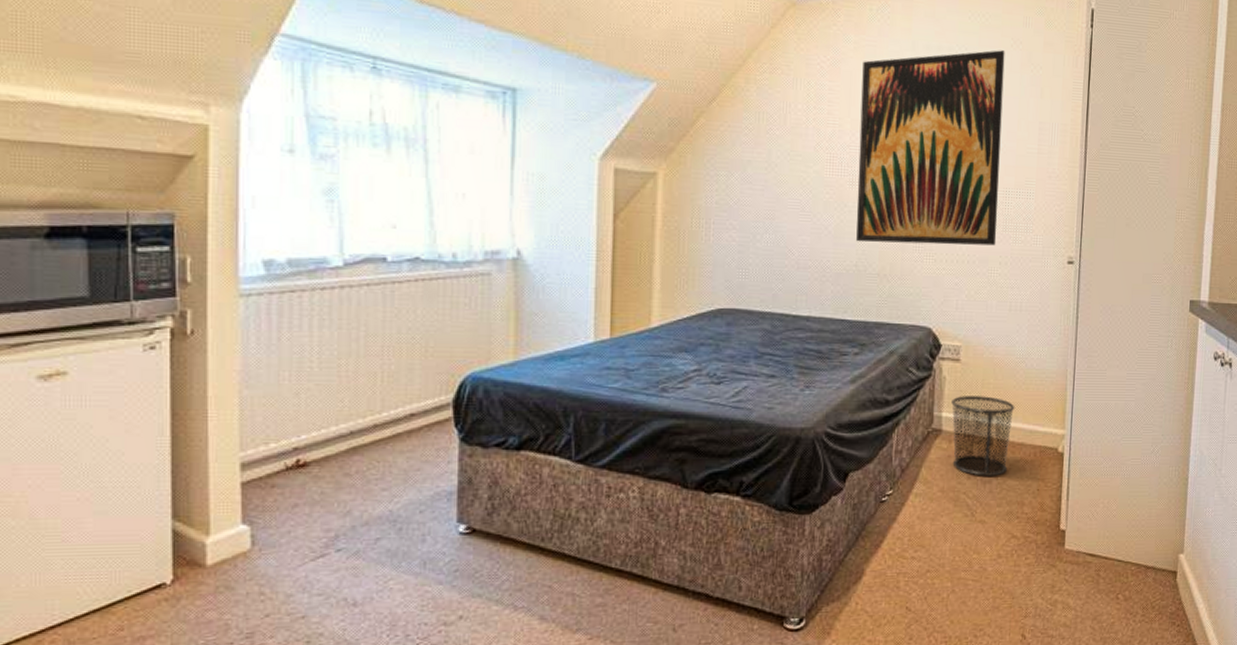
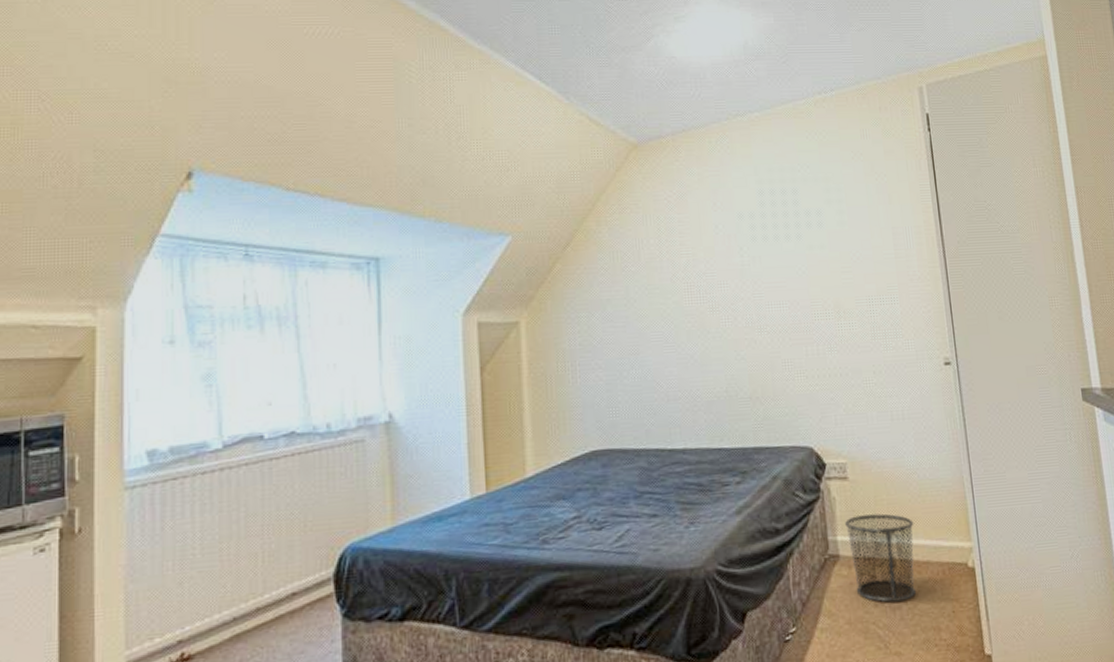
wall art: present [856,50,1005,246] -> none [708,163,867,368]

